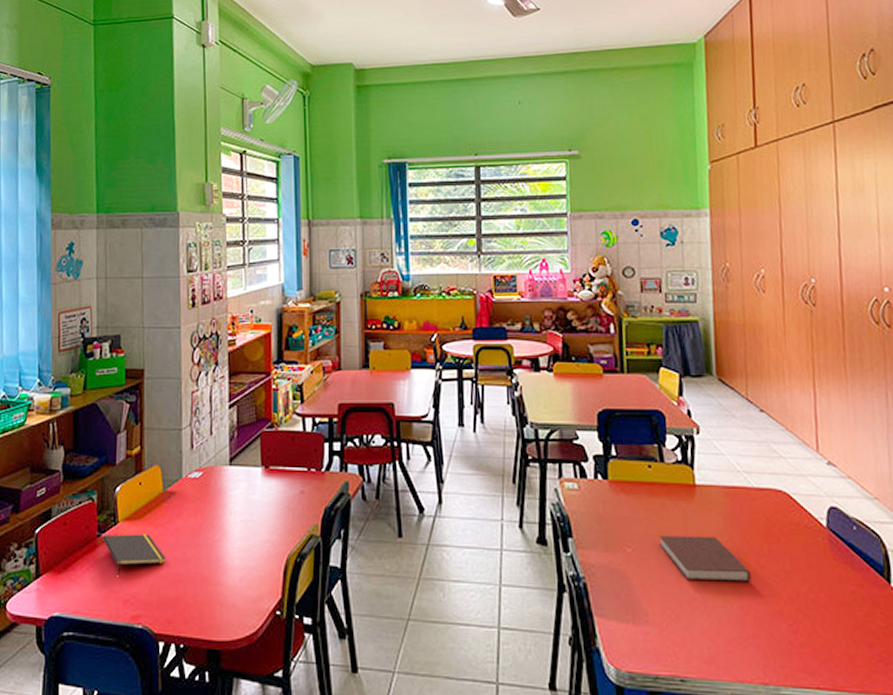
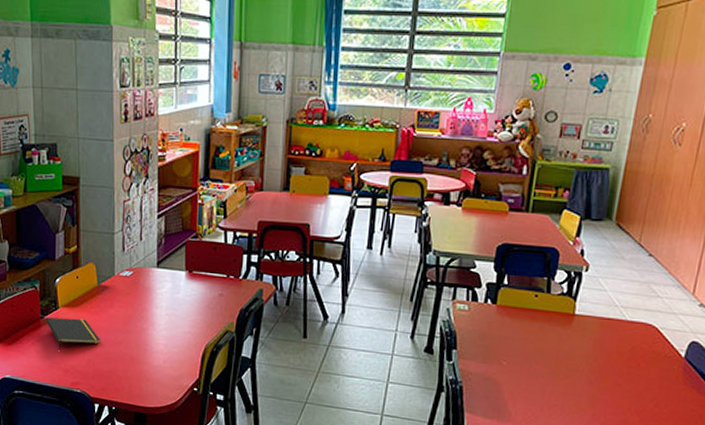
notebook: present [659,535,751,582] -> none [532,353,608,396]

